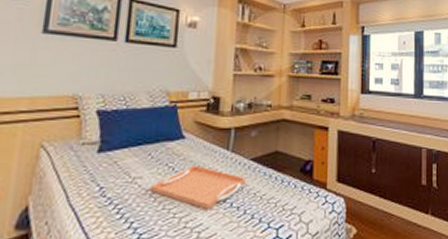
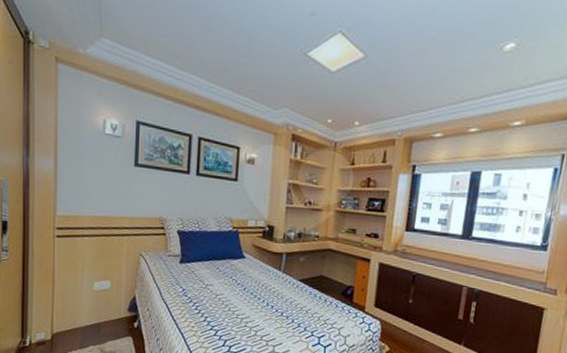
serving tray: present [150,166,246,211] -> none [219,280,294,316]

